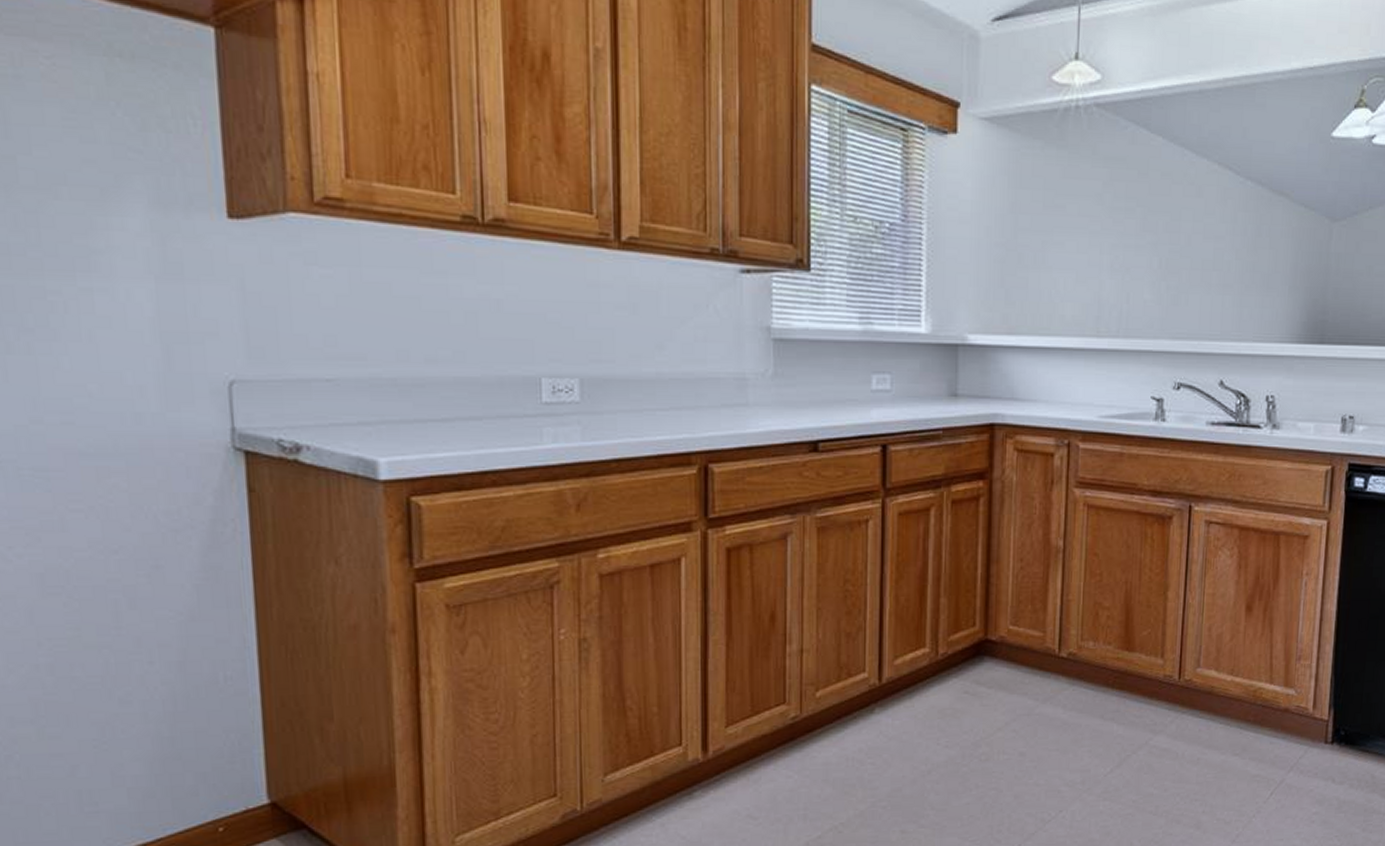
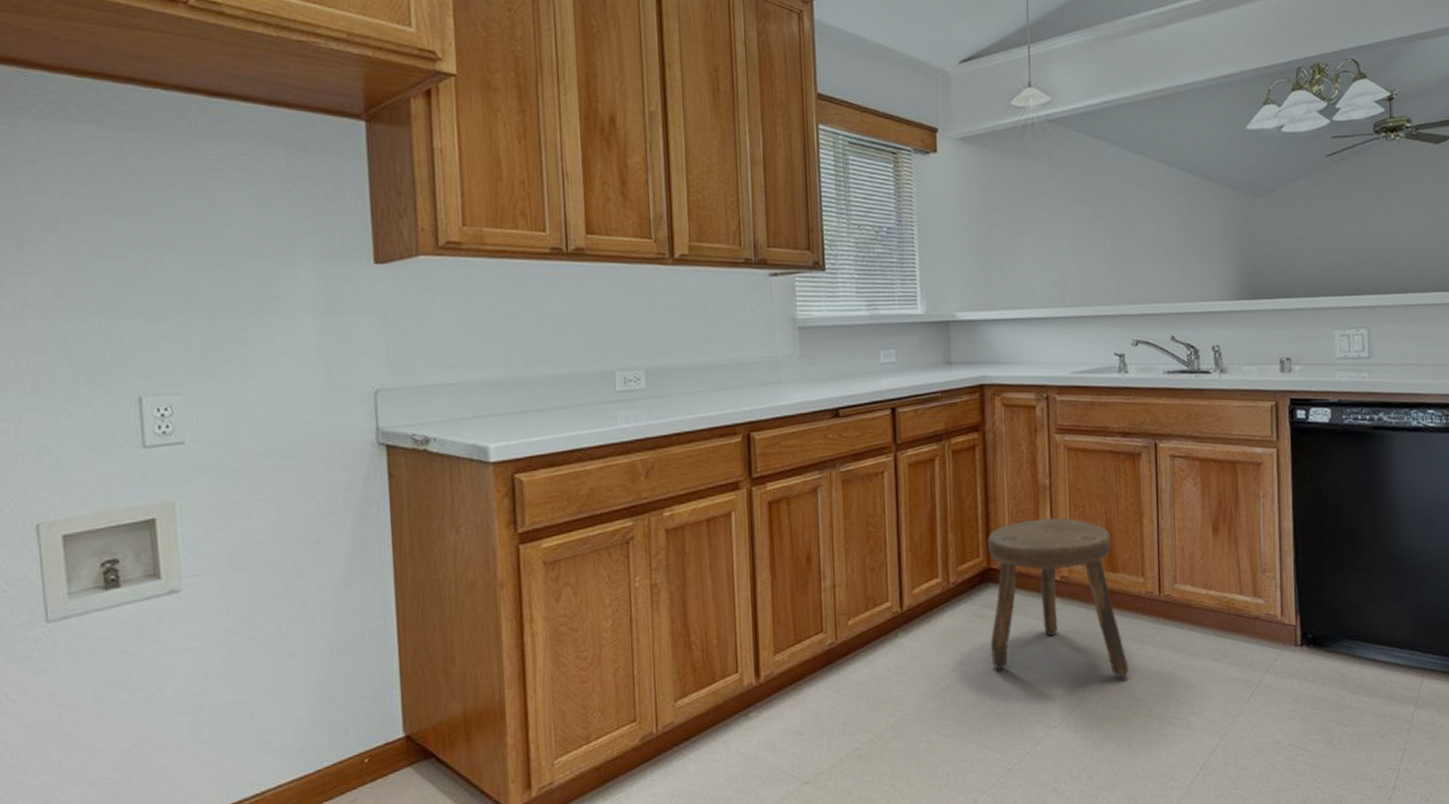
stool: none [981,585,1138,769] -> present [988,517,1129,677]

